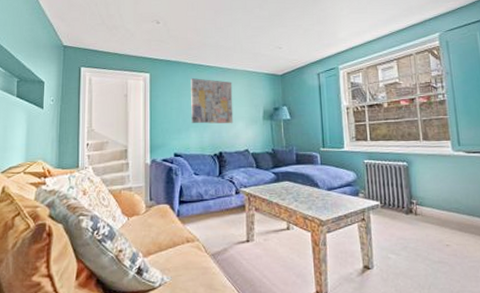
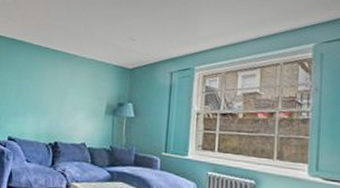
wall art: present [191,78,234,124] -> none [30,61,78,114]

